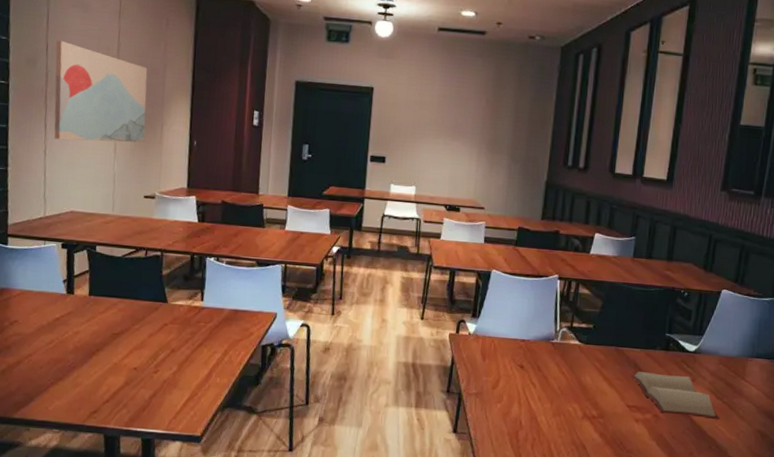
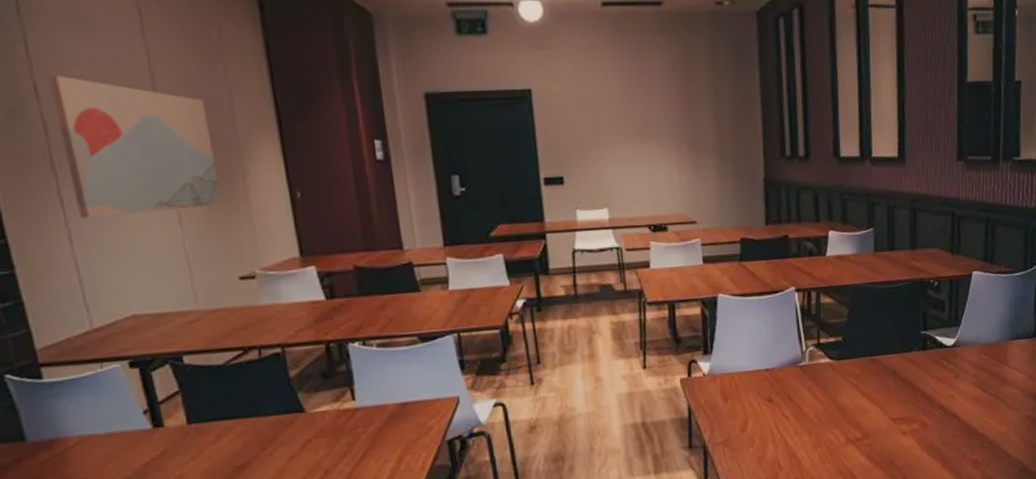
hardback book: present [630,371,720,420] -> none [890,374,988,420]

